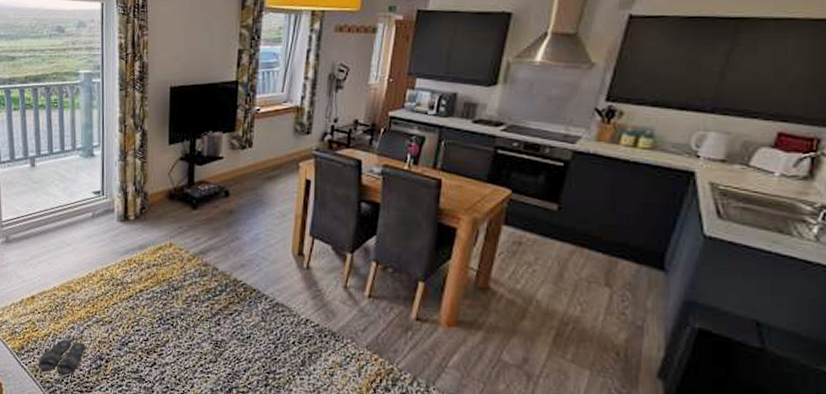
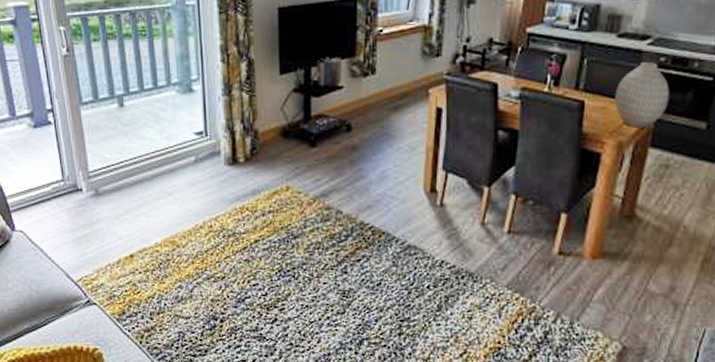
slippers: present [39,339,86,376] -> none [144,300,197,340]
vase: none [470,145,522,207] -> present [615,61,669,128]

